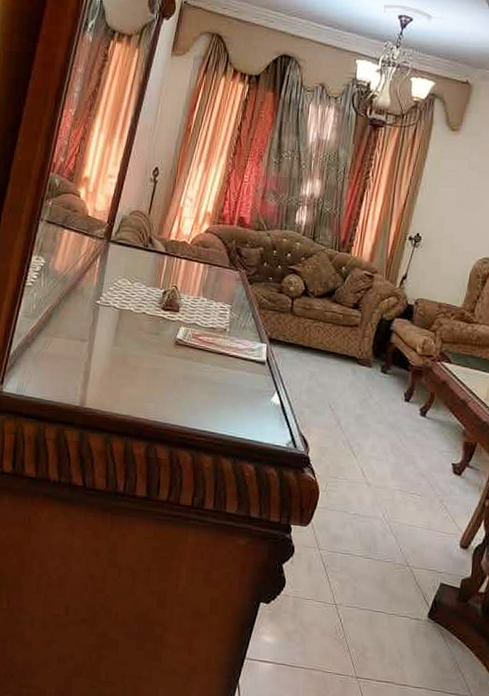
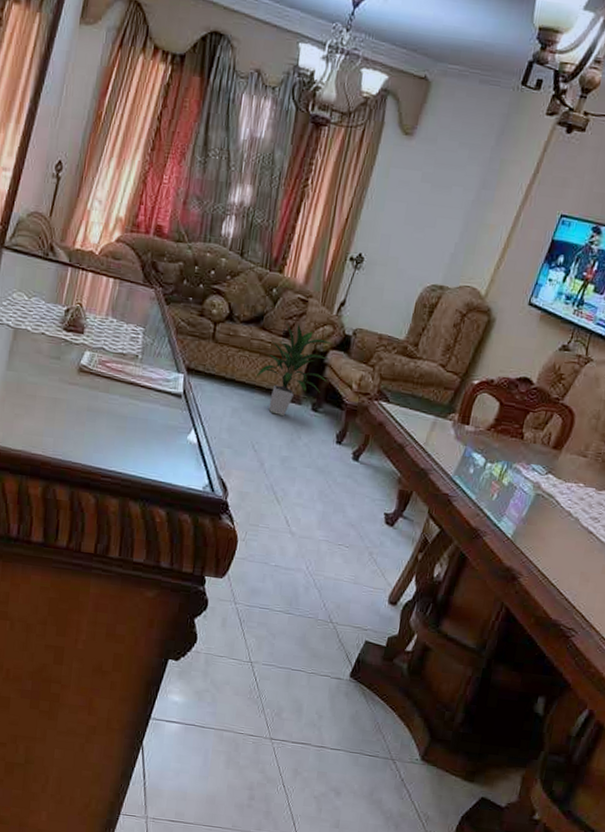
indoor plant: none [330,296,398,379] -> present [255,322,333,417]

